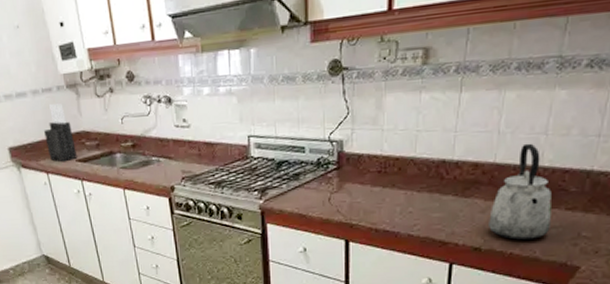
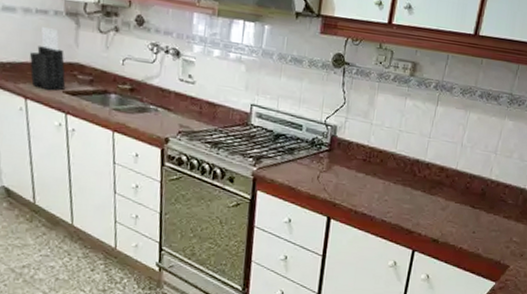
kettle: present [487,143,553,240] -> none [445,158,495,238]

